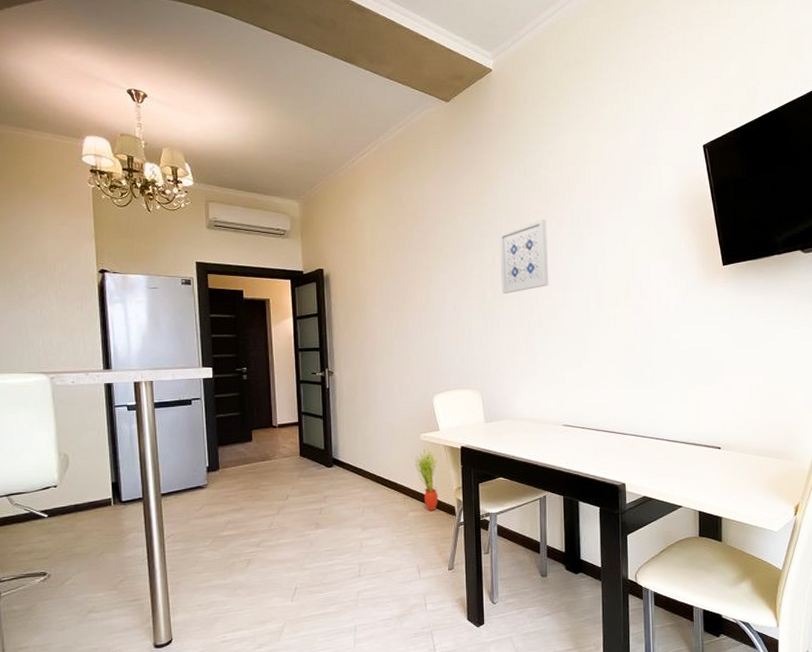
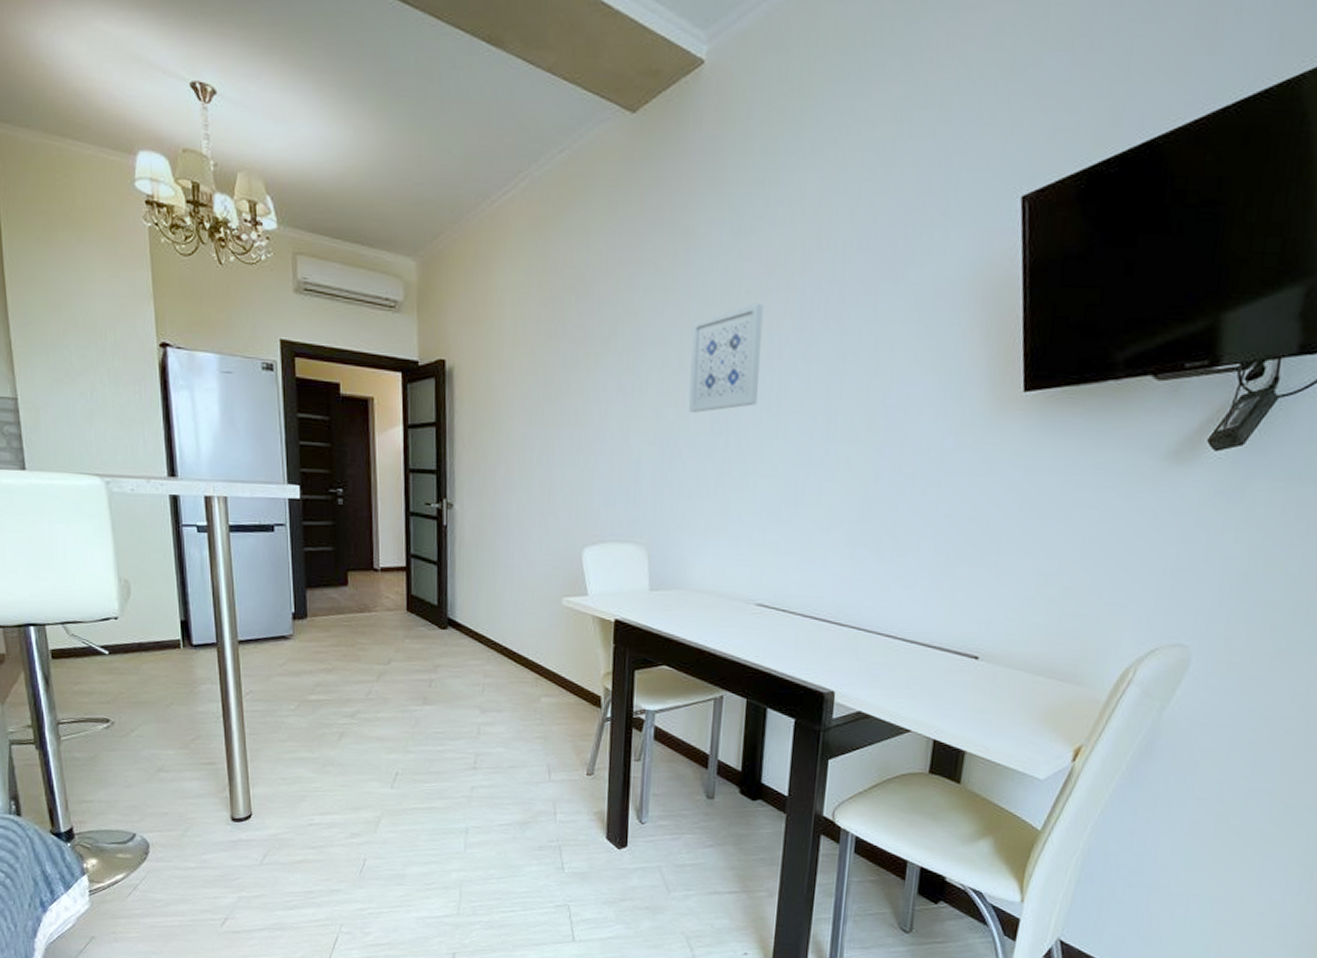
potted plant: present [415,448,439,510] -> none [552,617,583,698]

